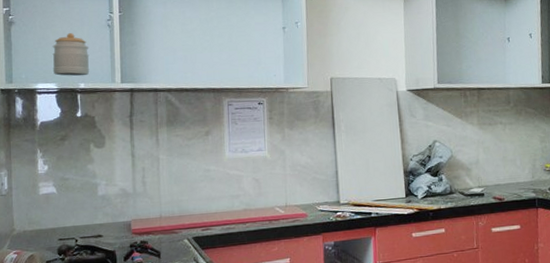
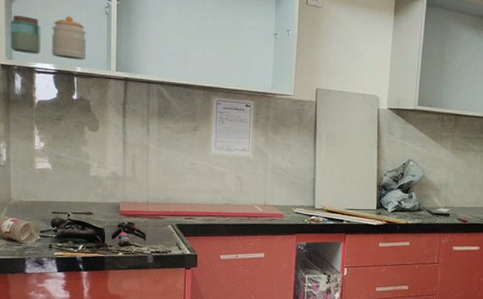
peanut butter: none [10,37,42,76] -> present [10,16,41,54]

